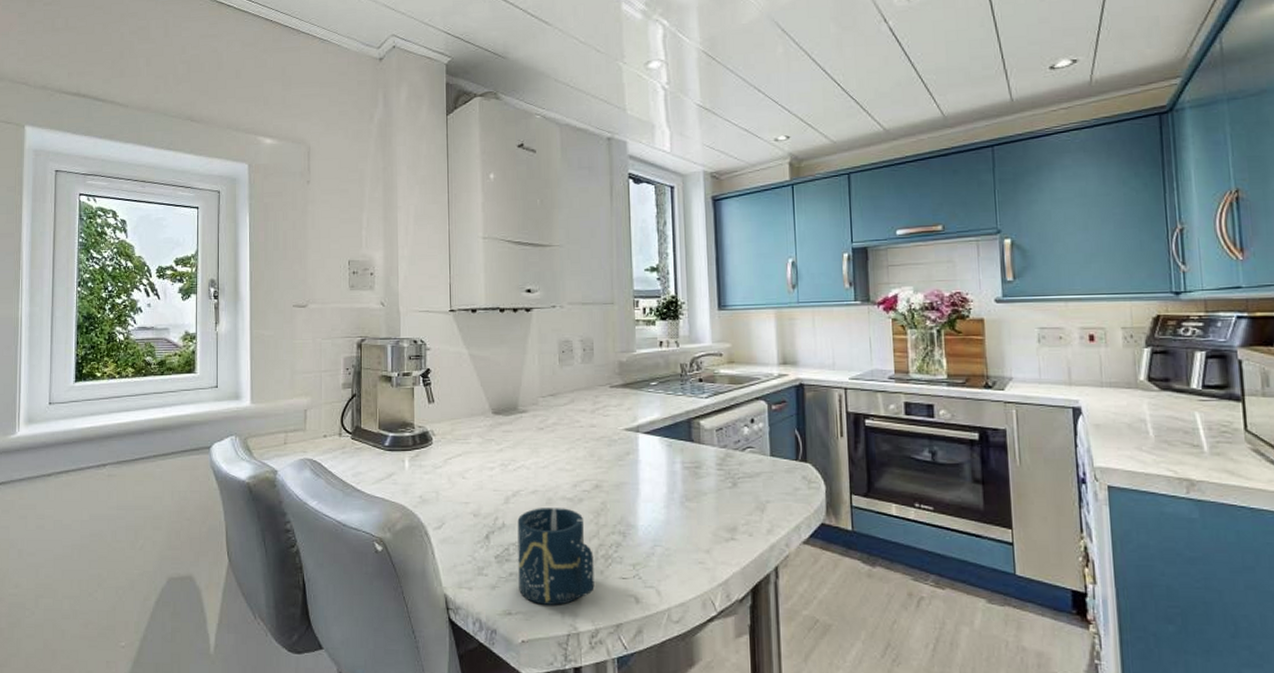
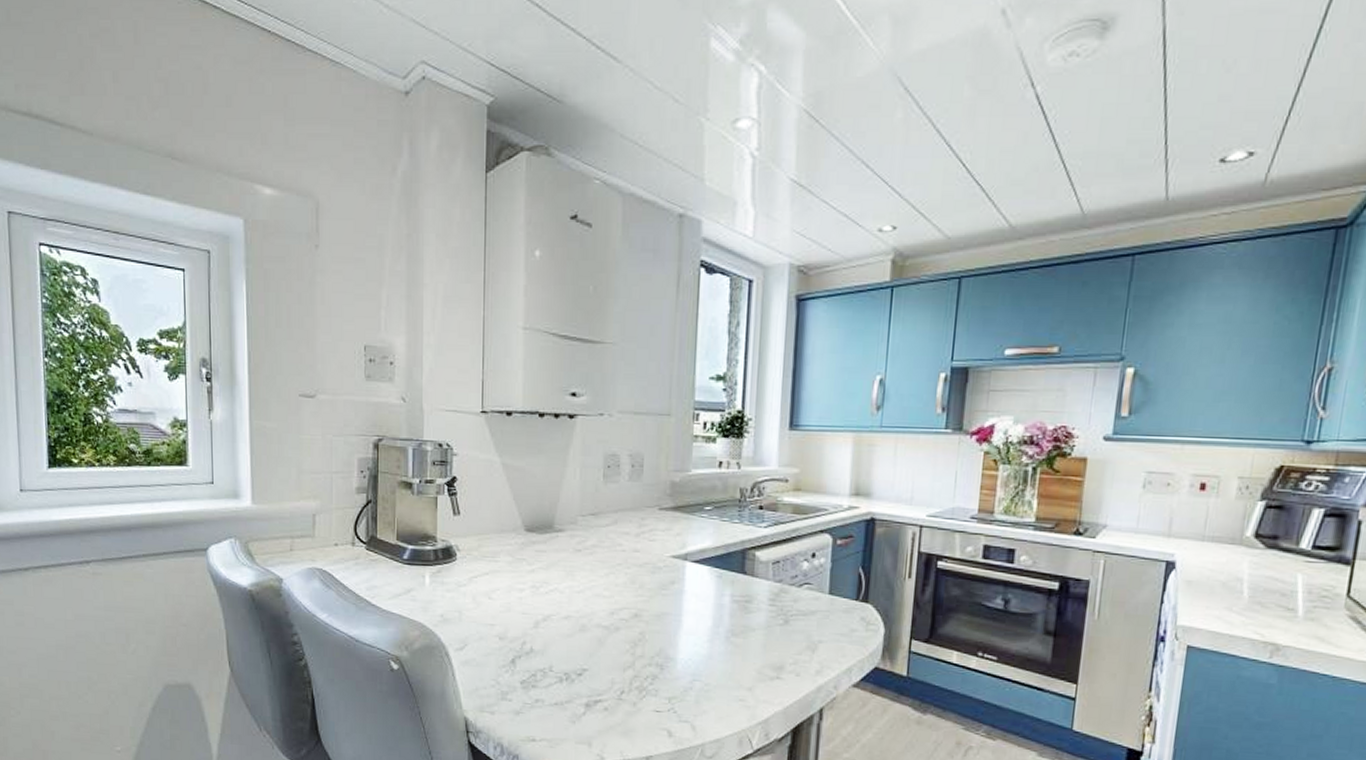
cup: present [517,506,594,605] -> none [545,633,627,735]

